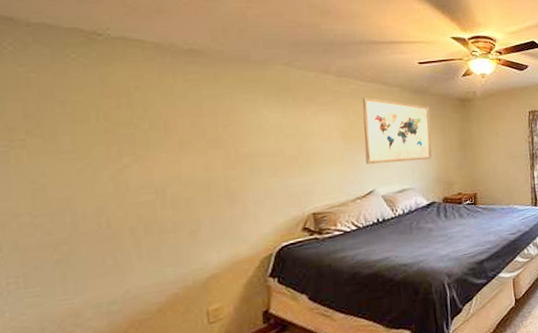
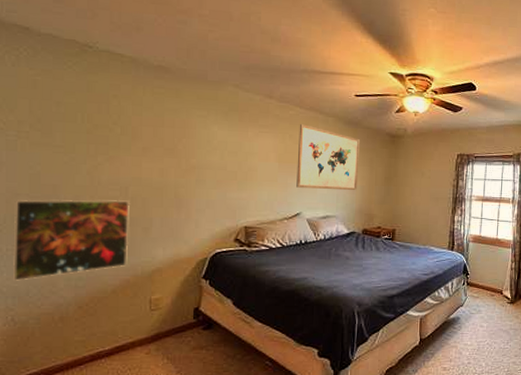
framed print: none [13,203,174,320] -> present [12,199,131,281]

